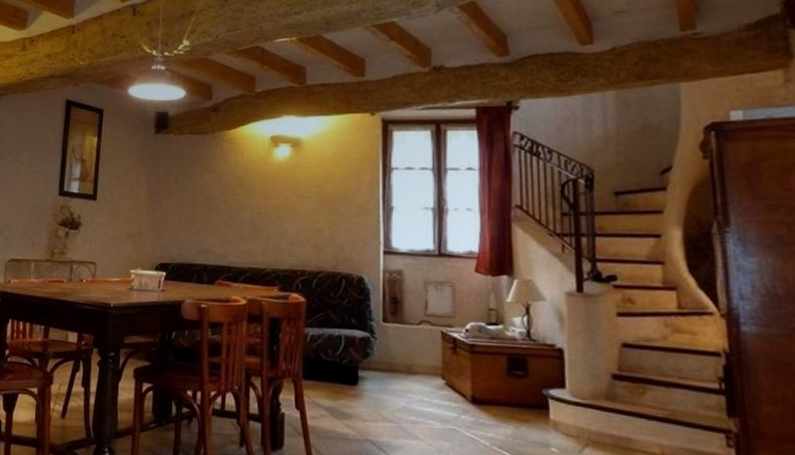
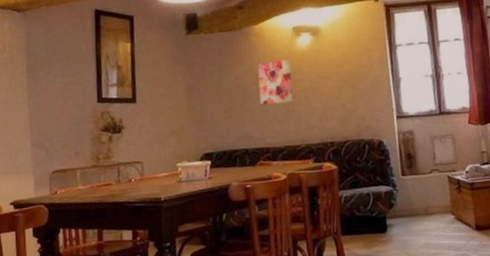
wall art: none [226,171,265,220] -> present [257,59,293,105]

